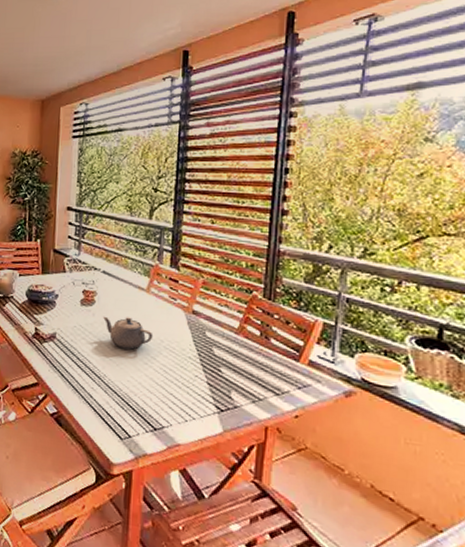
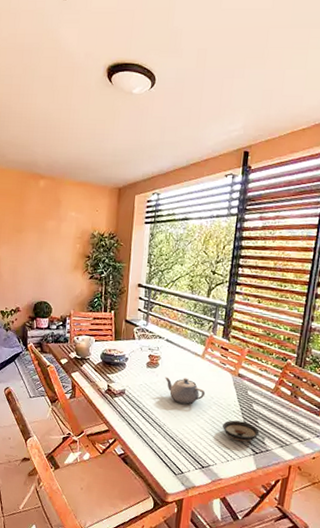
saucer: none [177,368,224,397] -> present [223,420,260,442]

